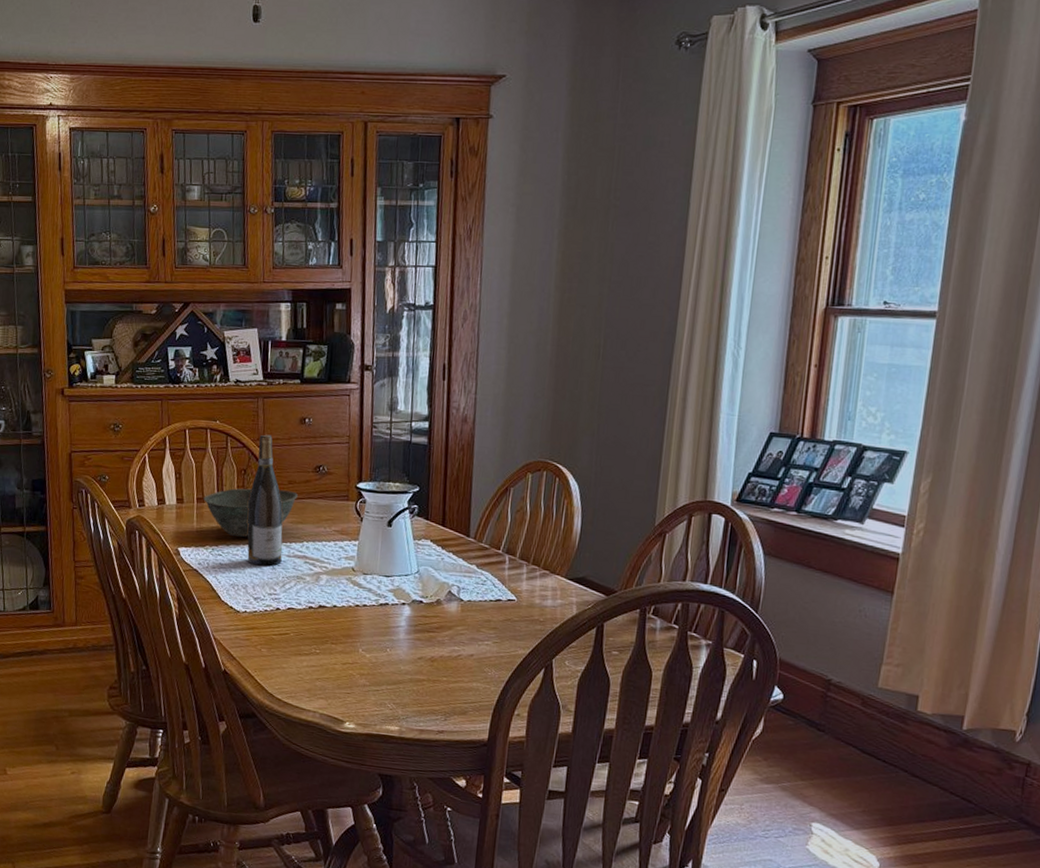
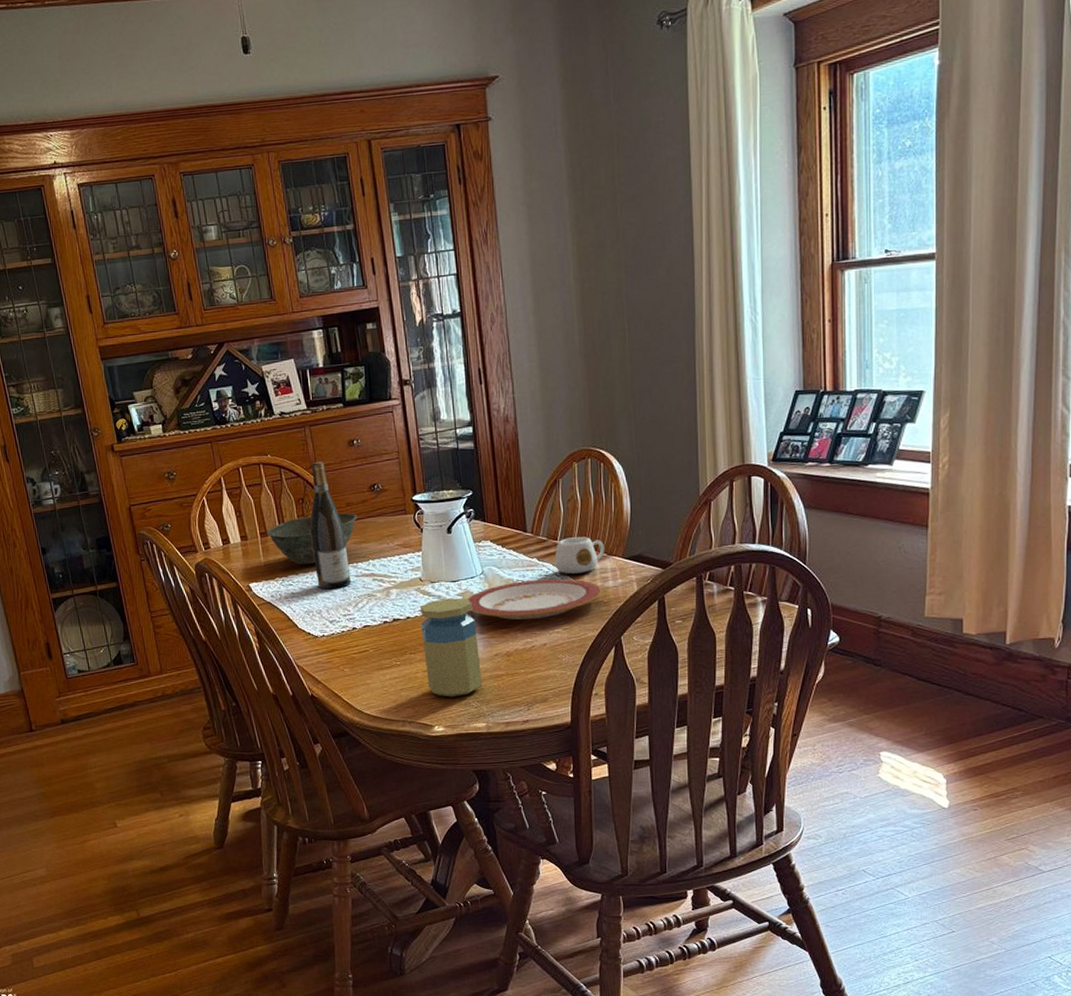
jar: none [345,592,404,695] -> present [420,598,482,697]
plate: none [398,586,539,628] -> present [467,578,601,620]
mug: none [494,549,549,588] -> present [555,537,605,574]

